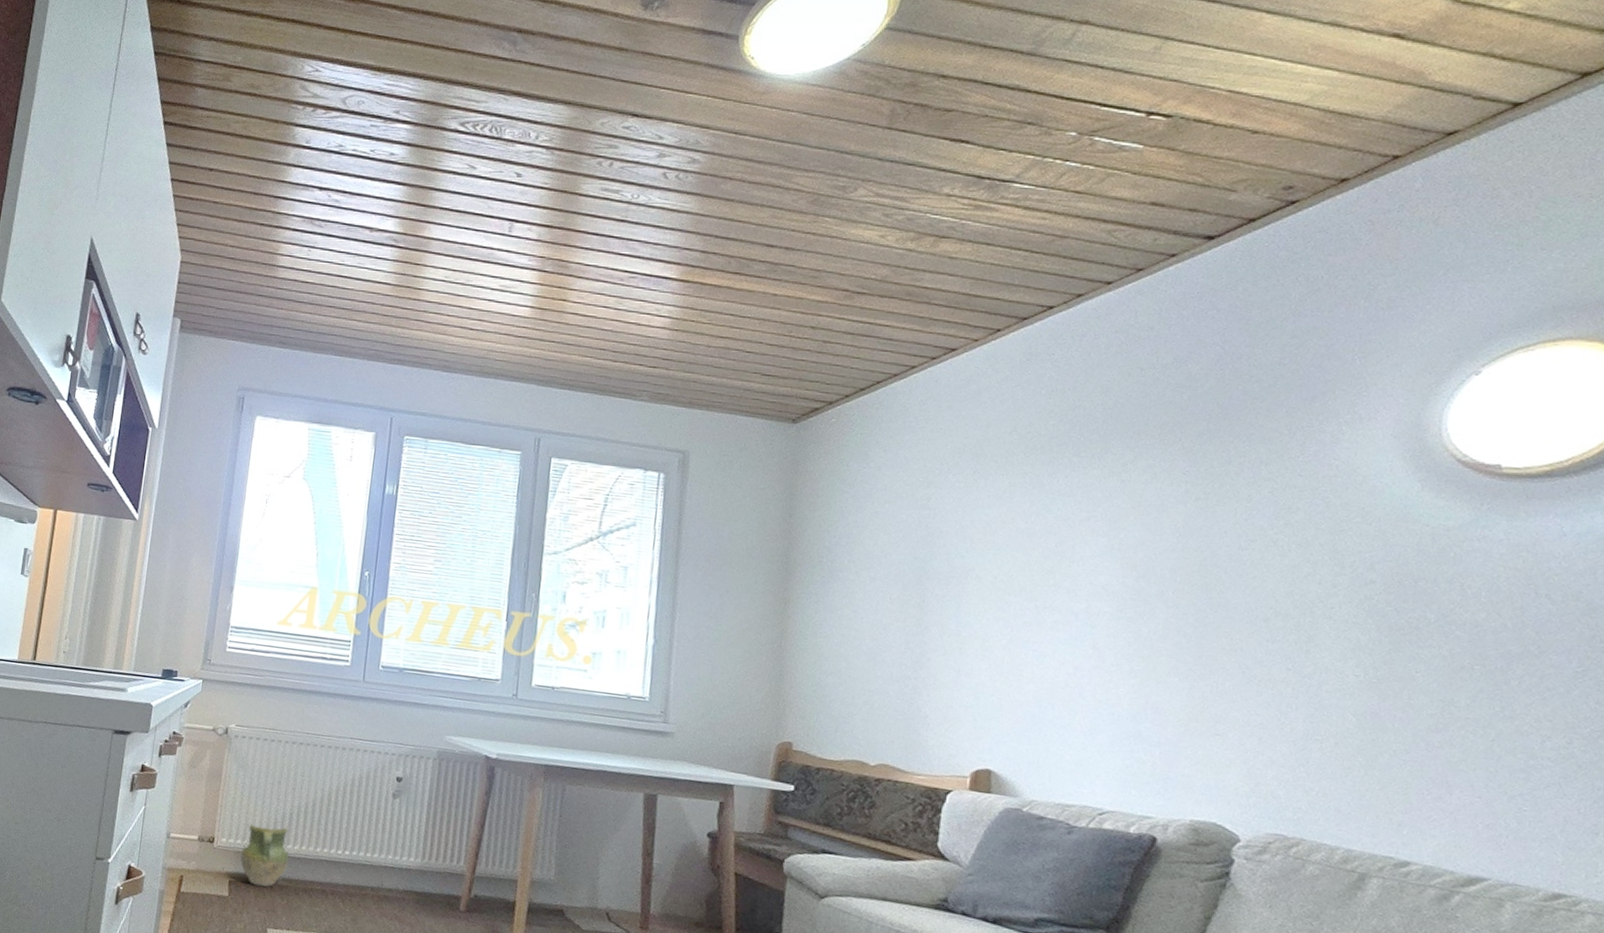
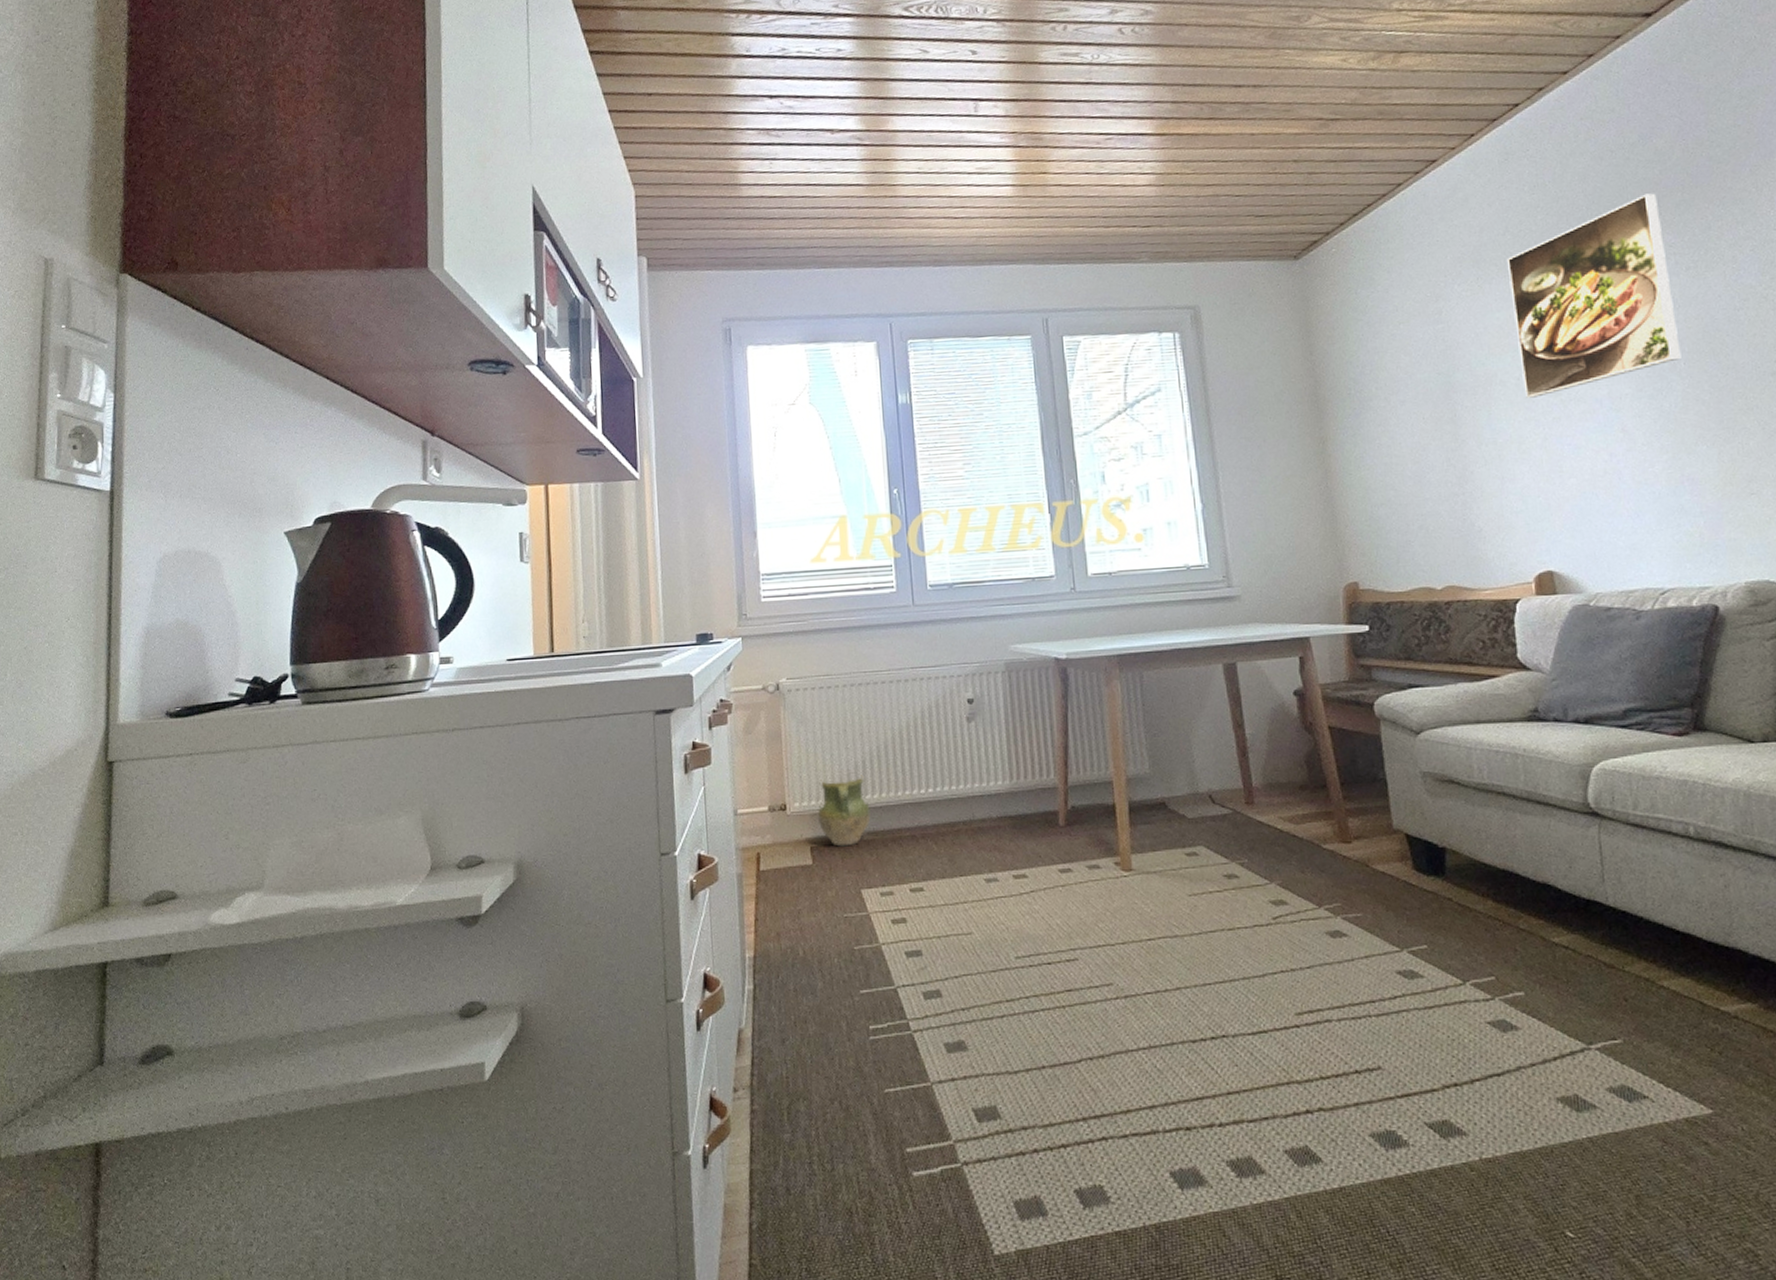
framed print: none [999,417,1180,599] -> present [1506,193,1681,398]

